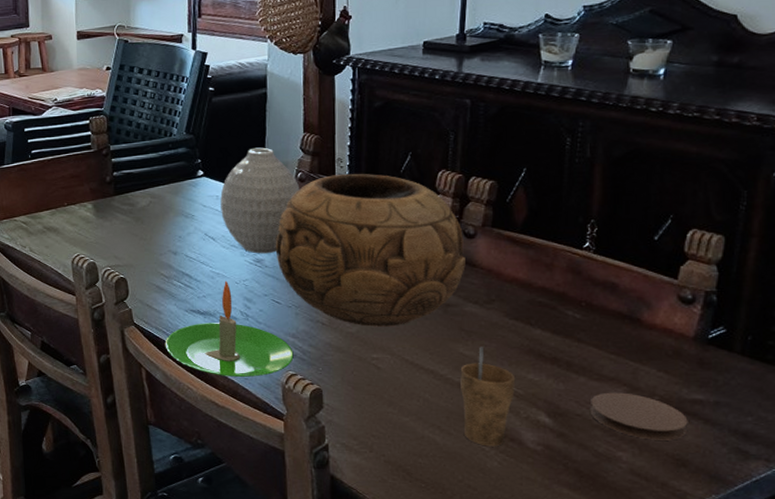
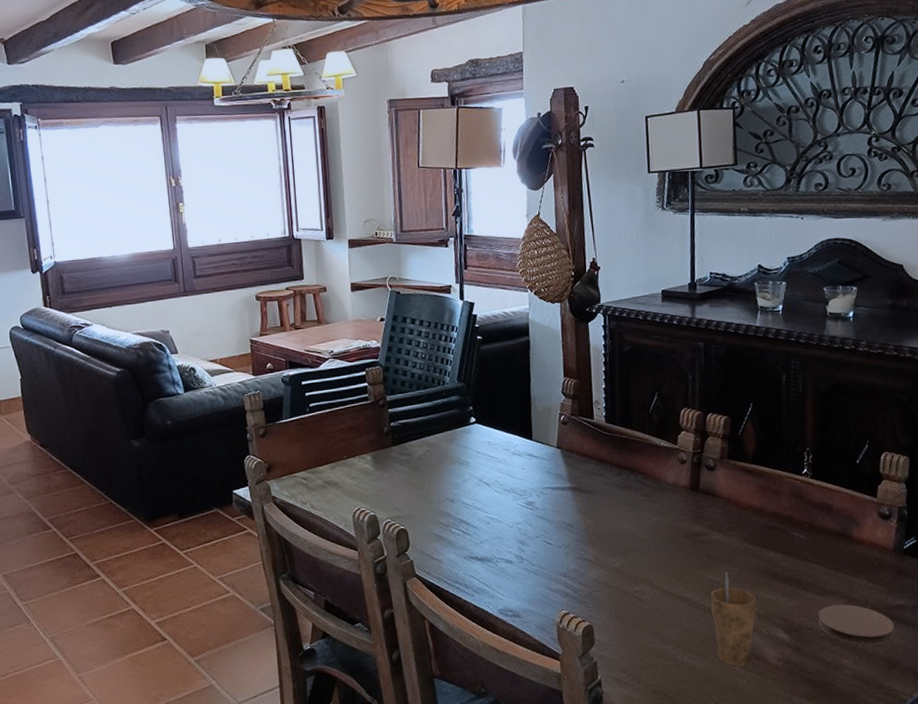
candle: present [165,280,294,377] -> none [446,525,566,621]
vase: present [220,147,300,254] -> none [492,392,564,497]
decorative bowl: present [275,174,466,327] -> none [544,414,709,561]

